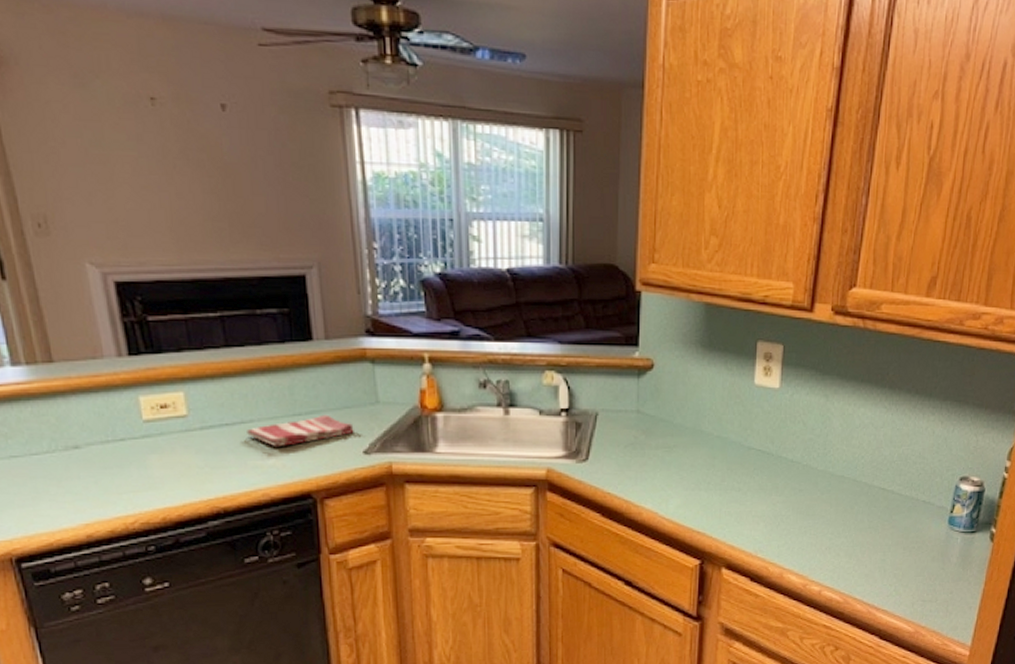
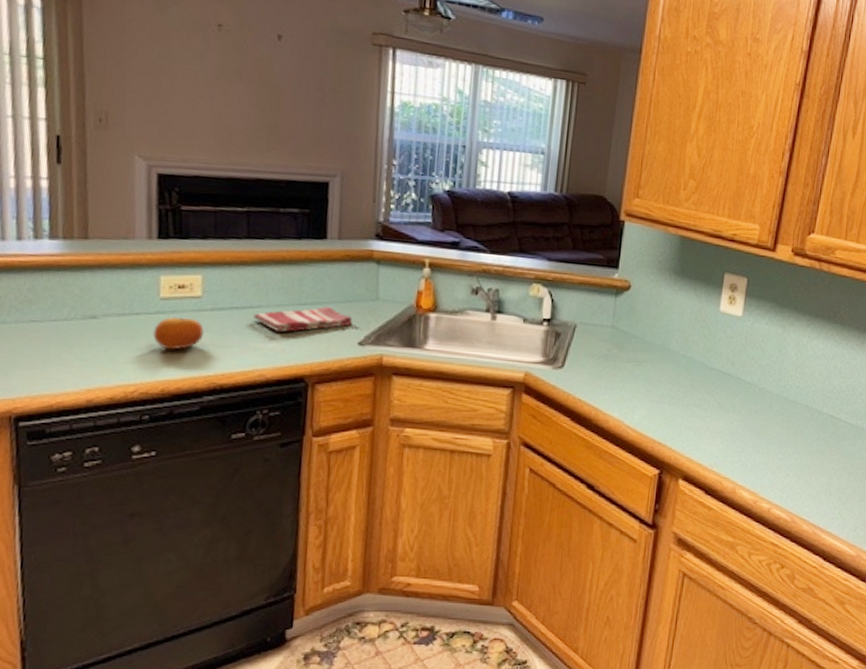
fruit: none [142,439,197,476] -> present [153,317,204,350]

